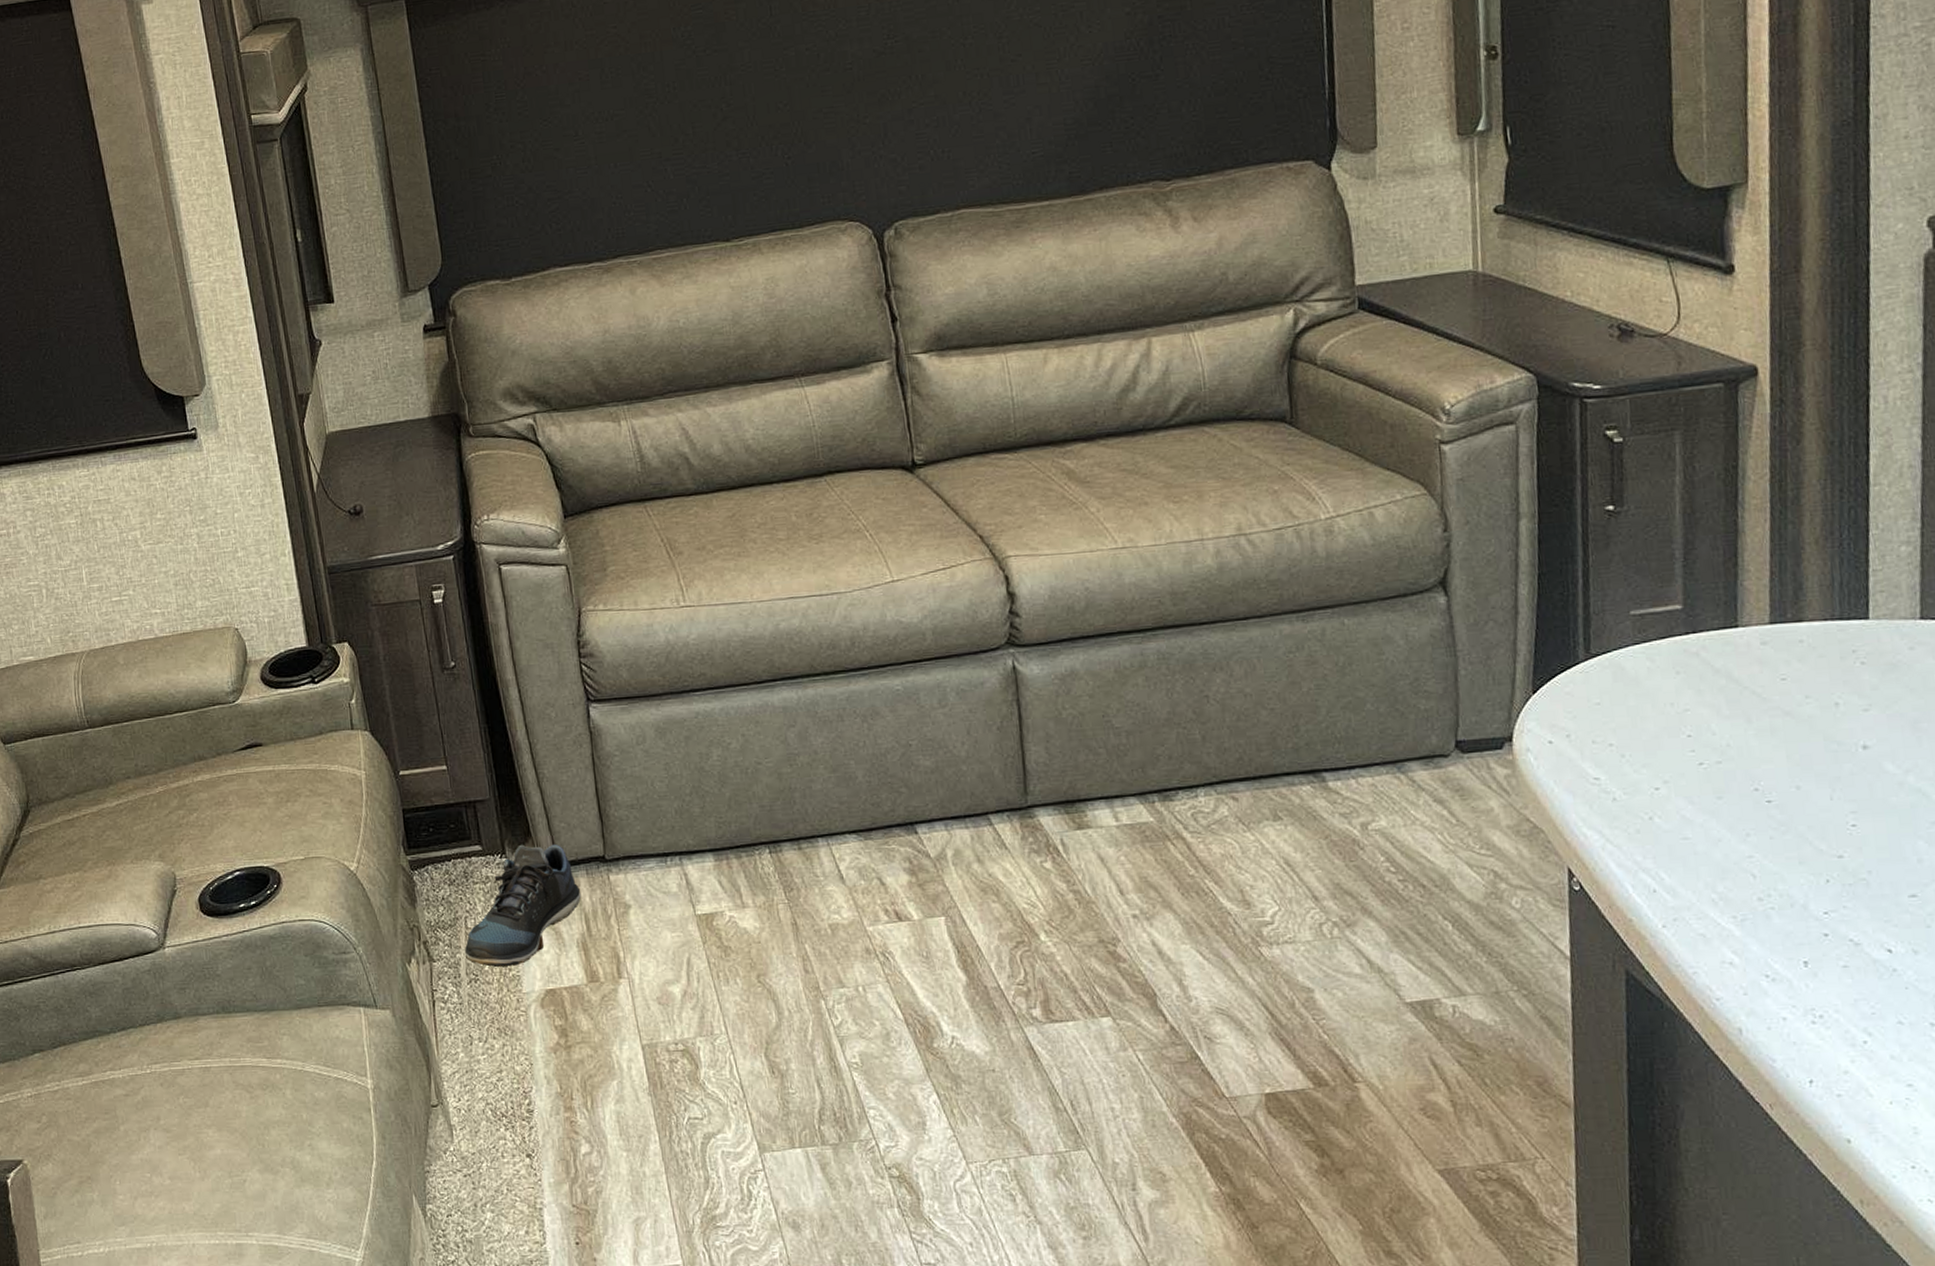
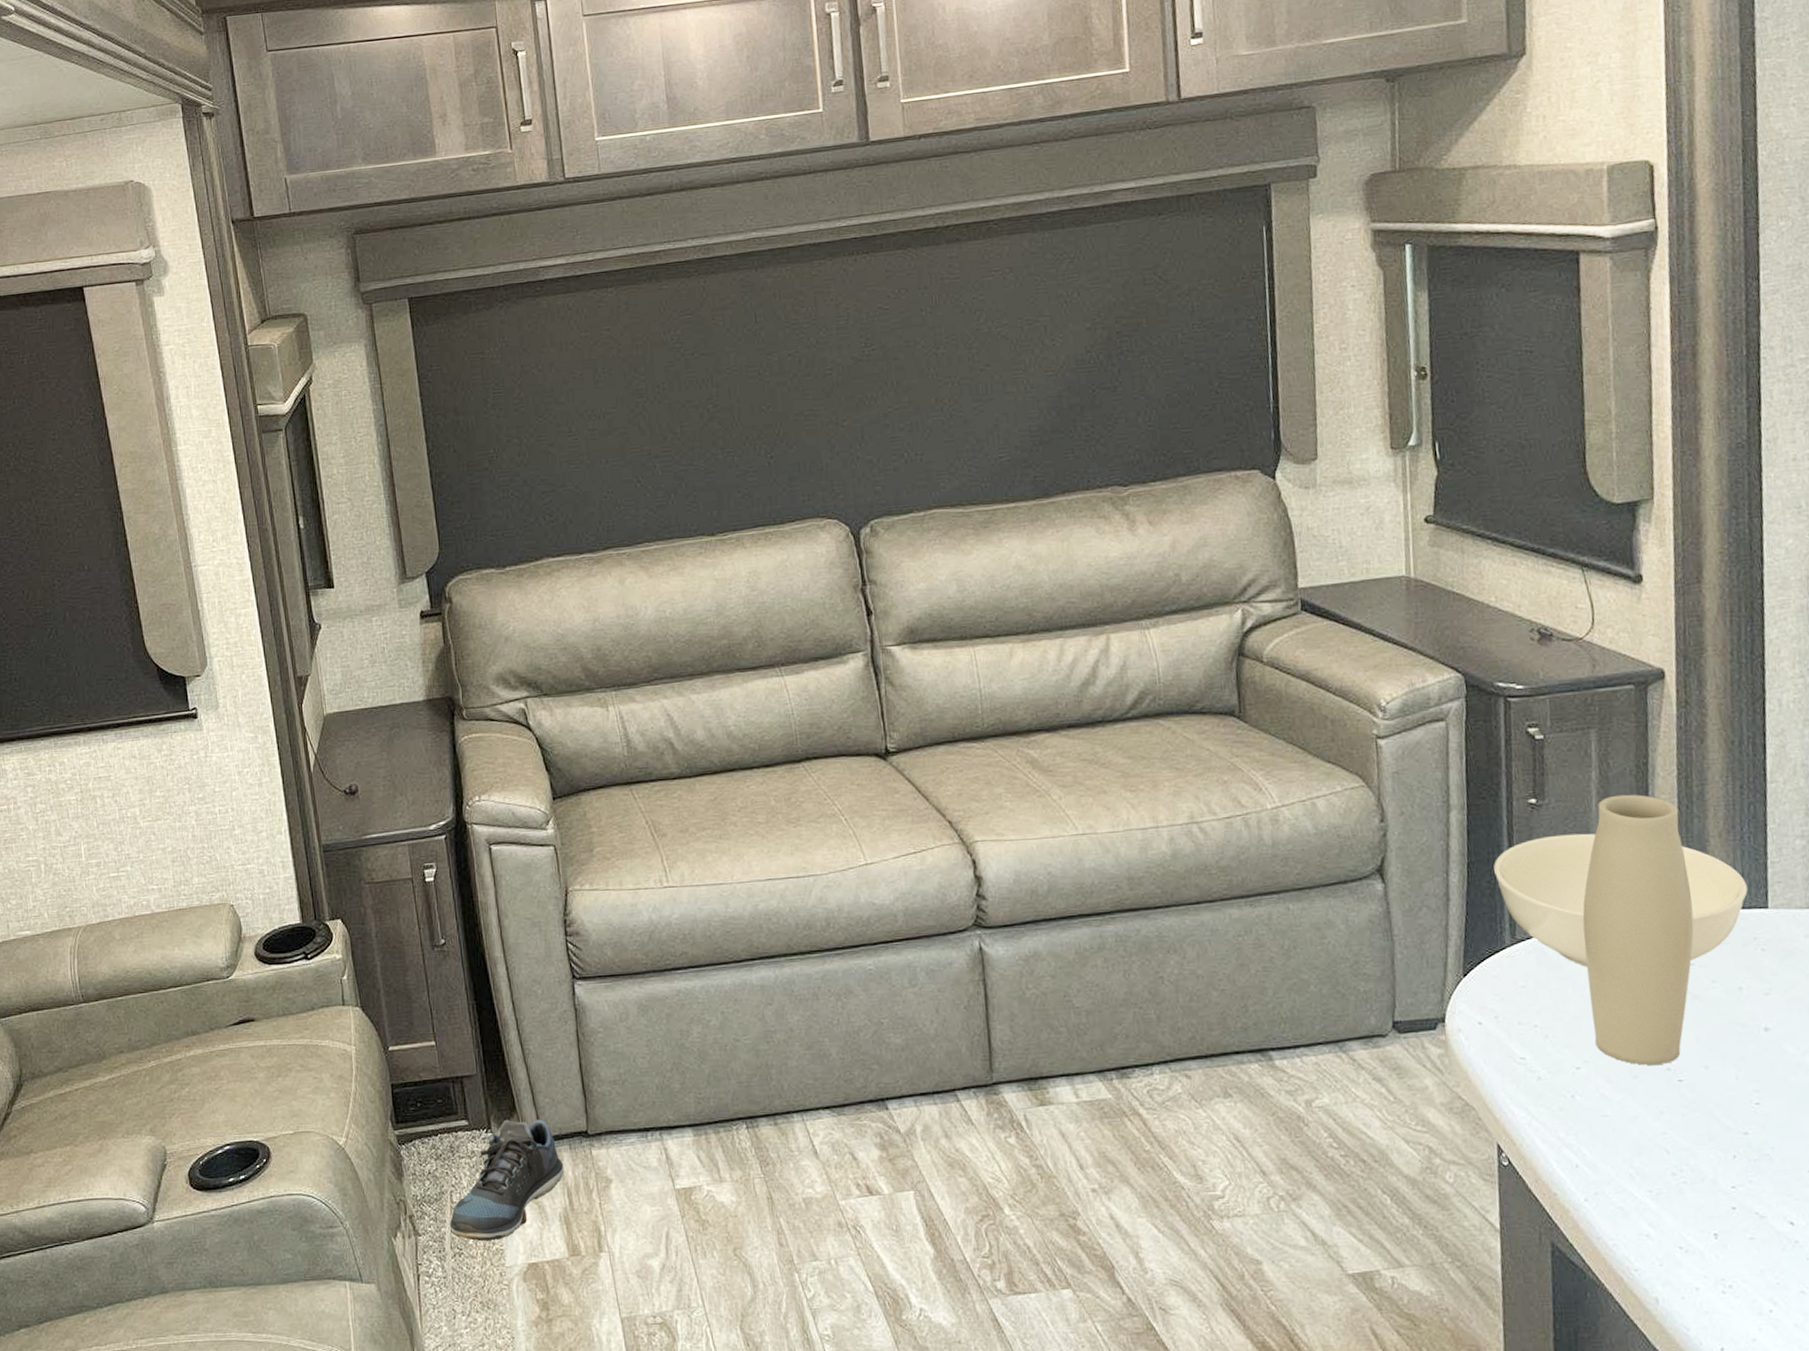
bowl: none [1567,541,1846,683] -> present [1494,833,1748,967]
vase: none [1663,499,1787,785] -> present [1582,794,1694,1065]

